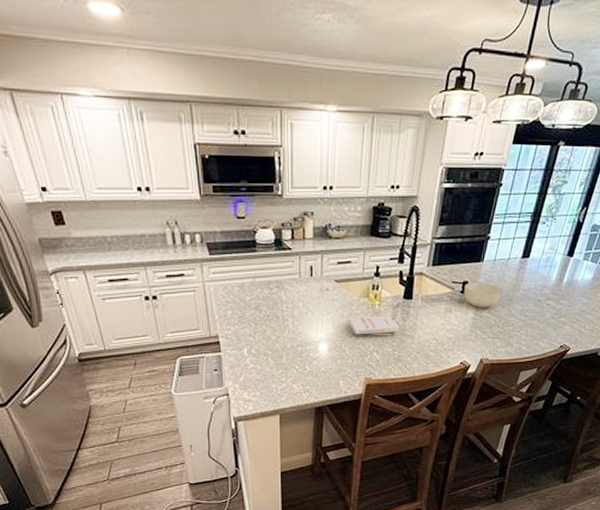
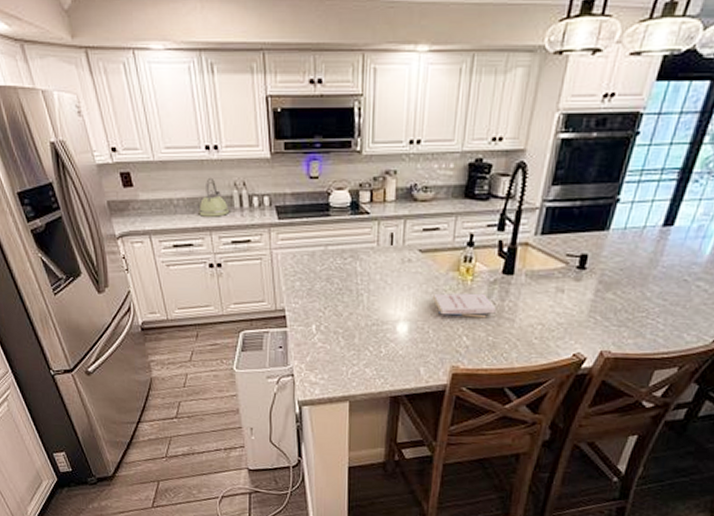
kettle: none [133,216,164,253] -> present [199,177,230,217]
bowl: present [463,283,502,308] -> none [581,256,634,288]

